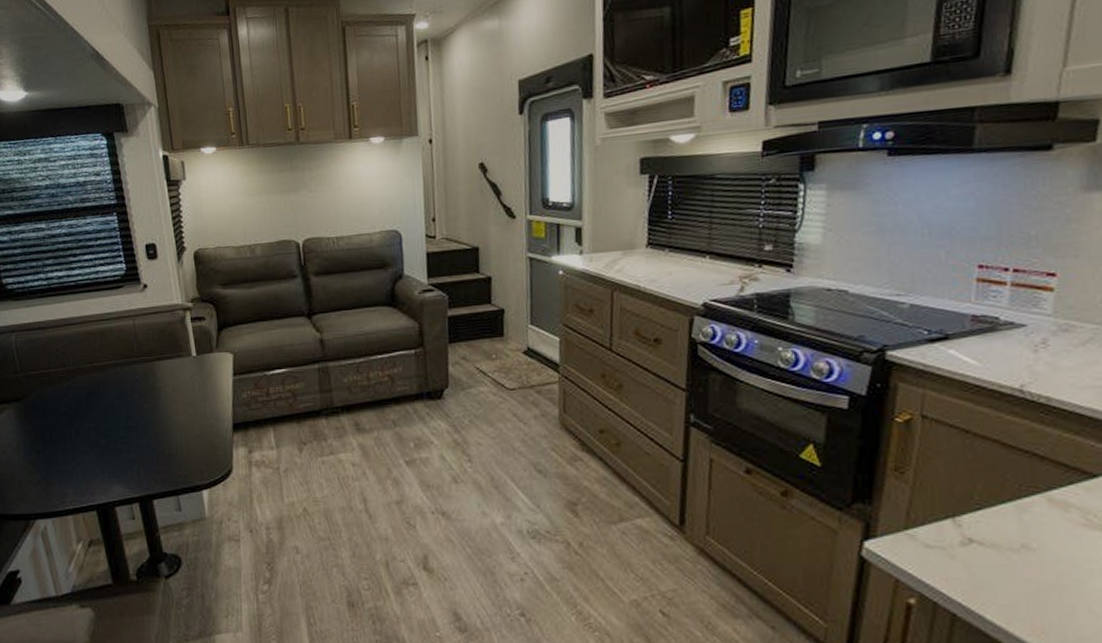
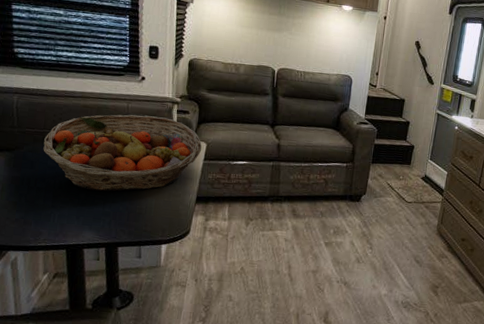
fruit basket: none [51,330,229,434] -> present [43,114,202,192]

